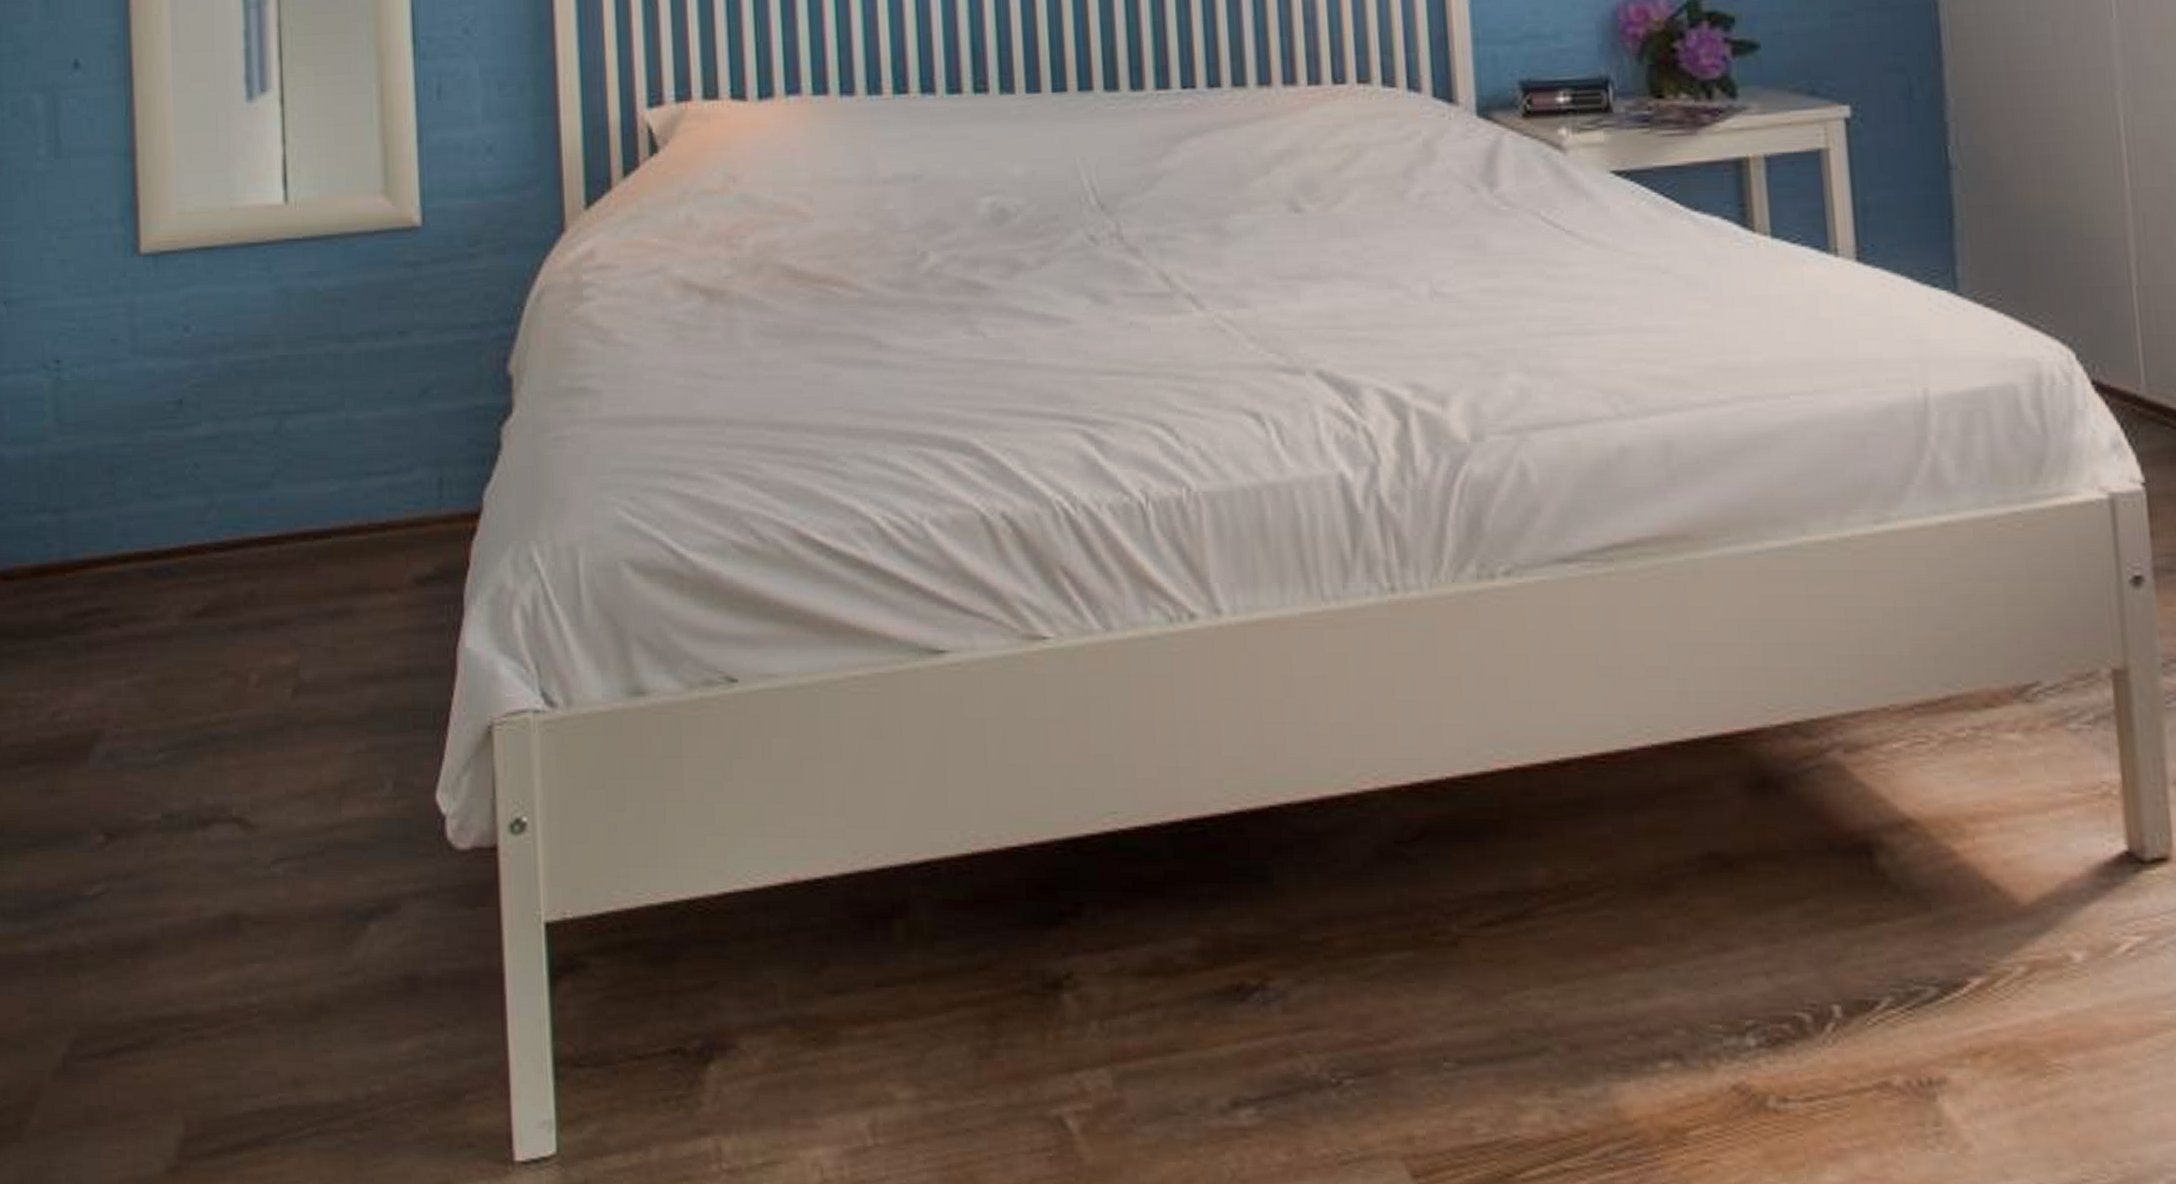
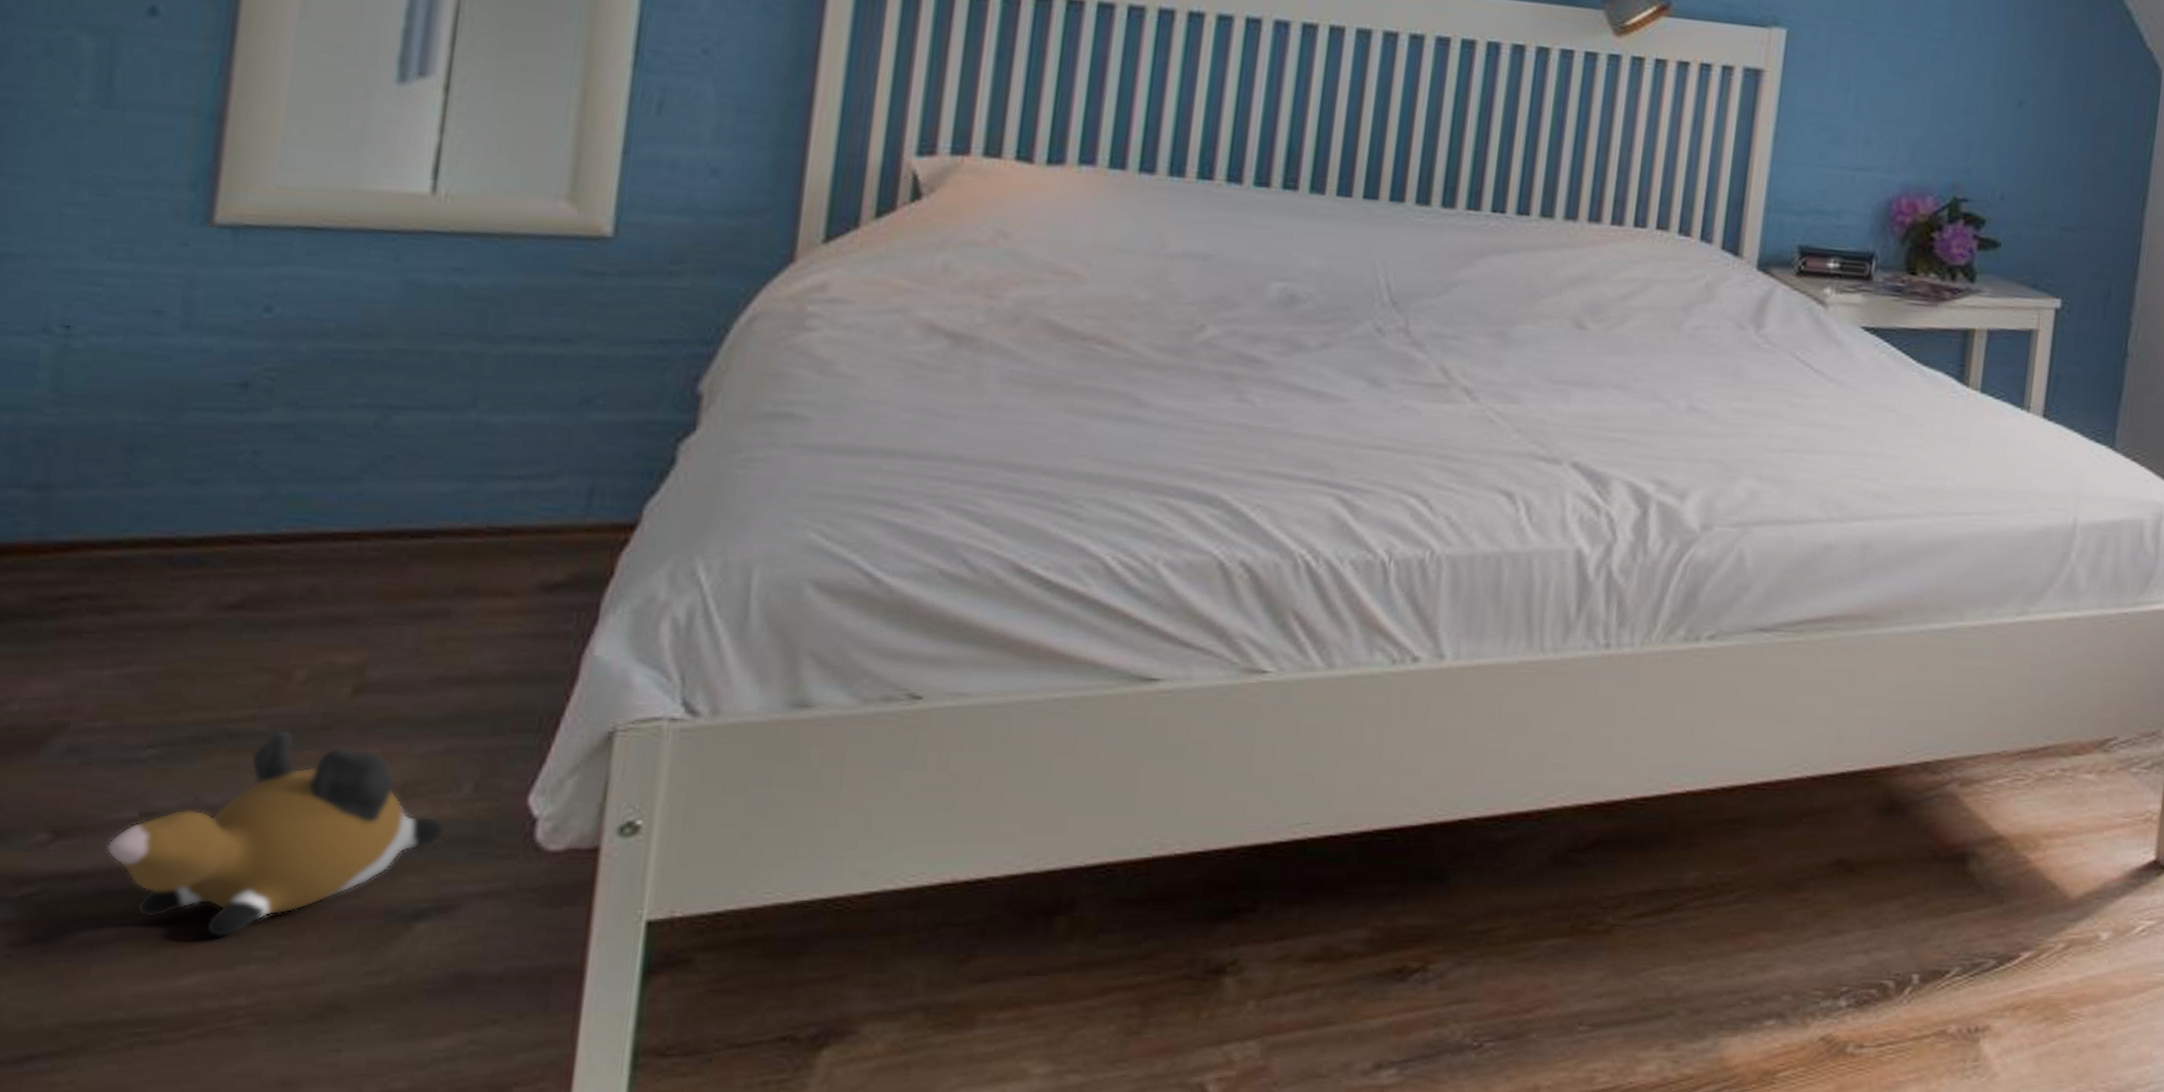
plush toy: none [143,732,378,936] -> present [106,729,445,938]

